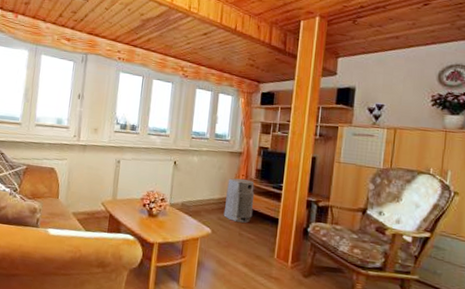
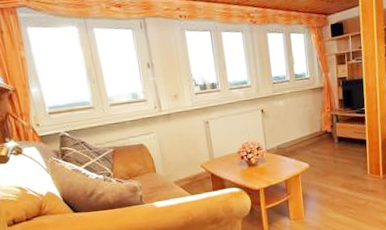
air purifier: present [223,178,255,223] -> none [315,111,343,152]

